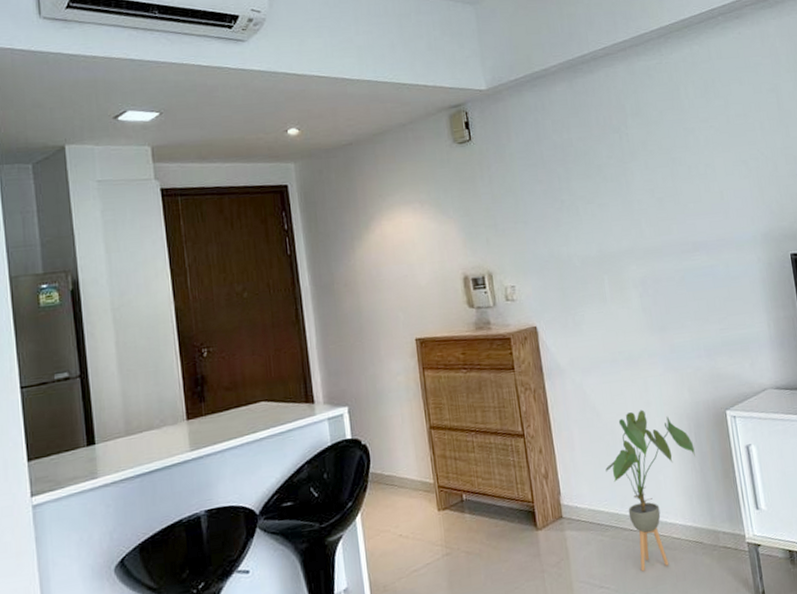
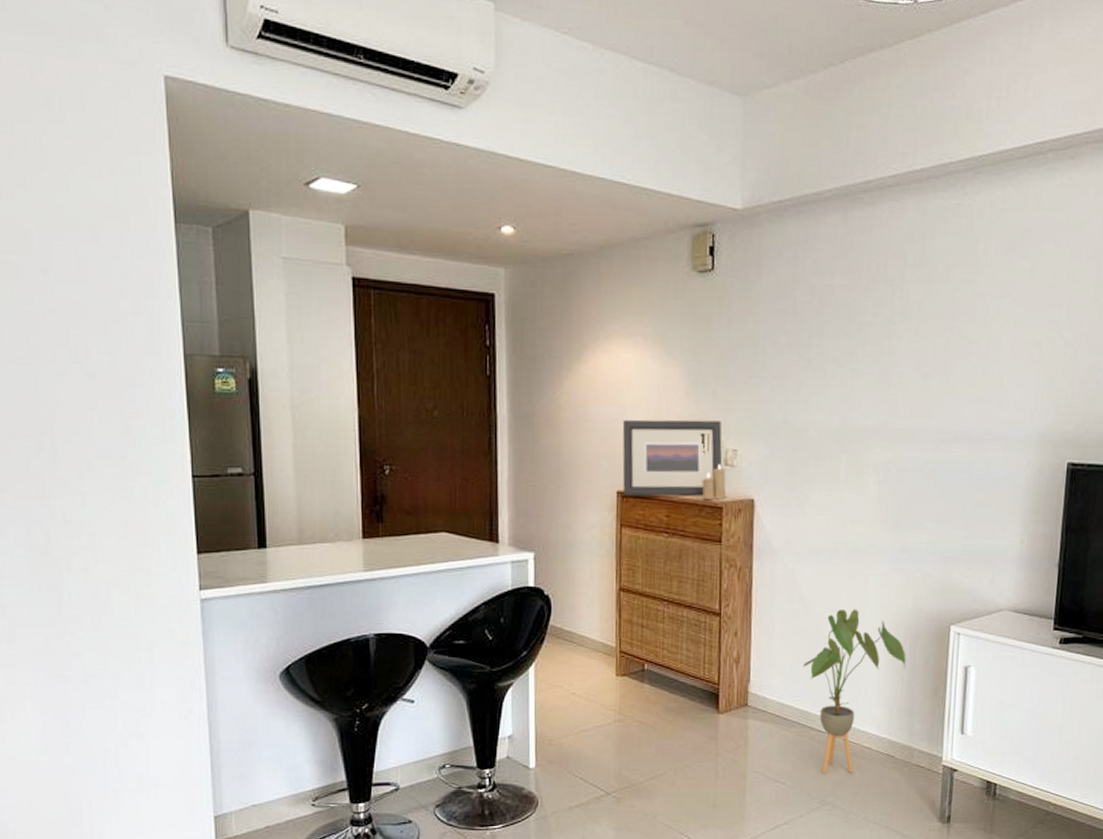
picture frame: none [412,263,505,342] -> present [622,419,723,497]
candle: none [488,301,511,335] -> present [702,465,726,501]

